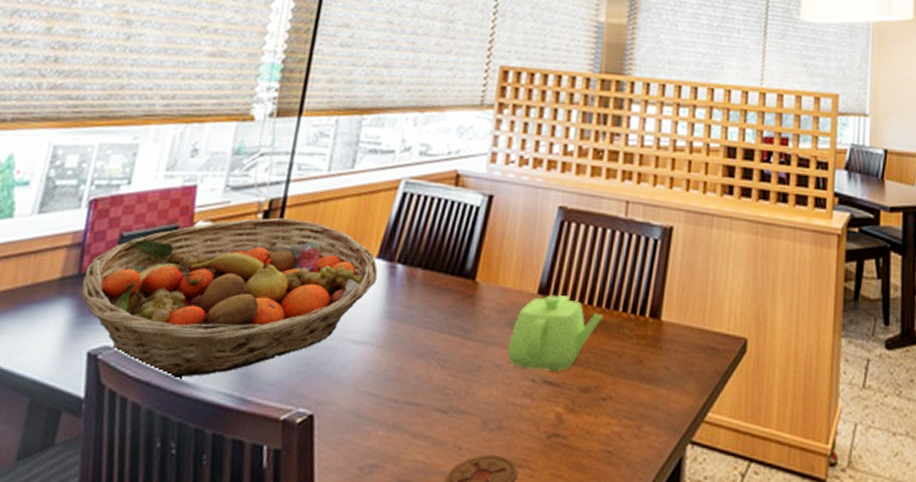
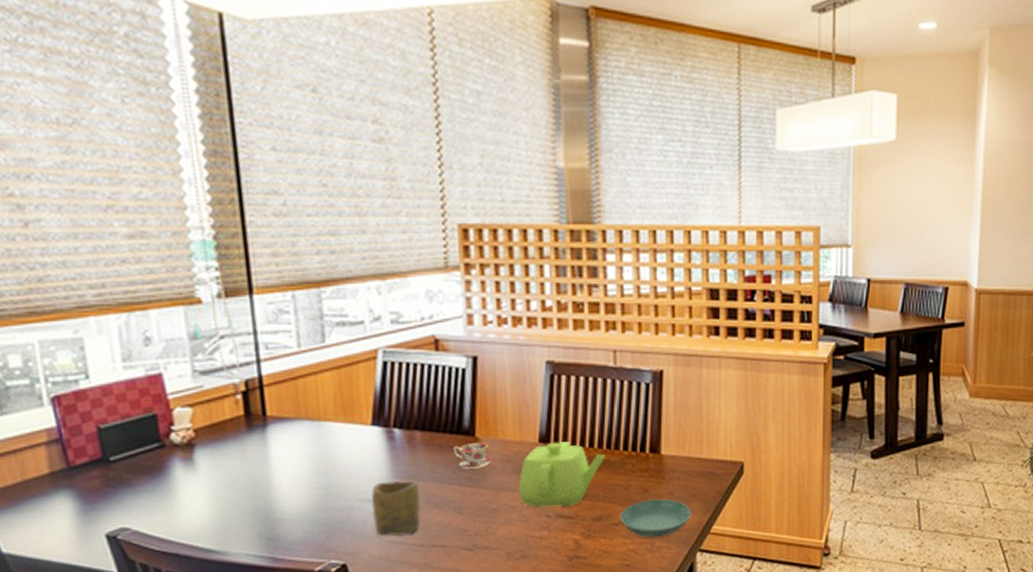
fruit basket: present [81,217,378,378] -> none [74,396,377,547]
cup: none [353,322,408,388] -> present [371,481,421,537]
teacup: none [450,287,488,317] -> present [452,442,492,469]
saucer: none [608,373,687,421] -> present [619,499,692,538]

